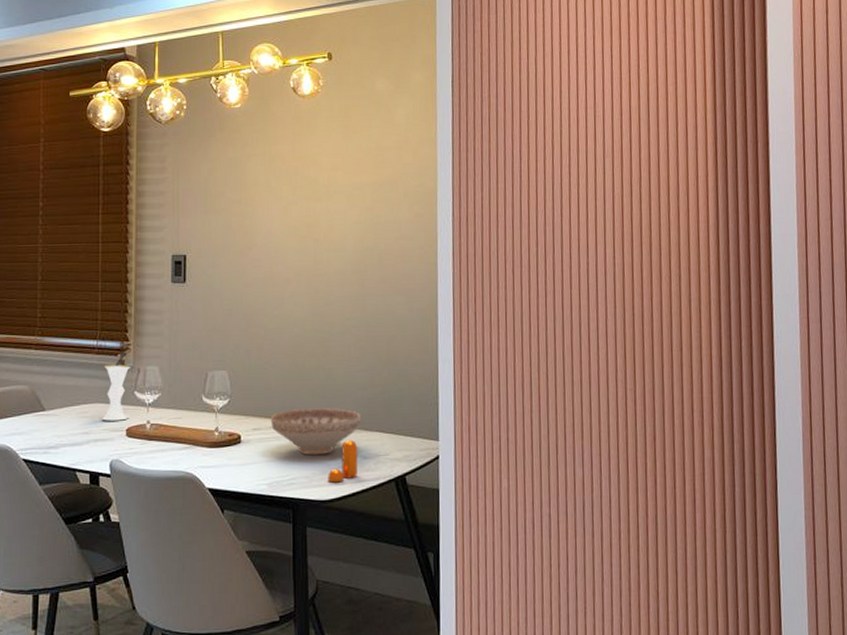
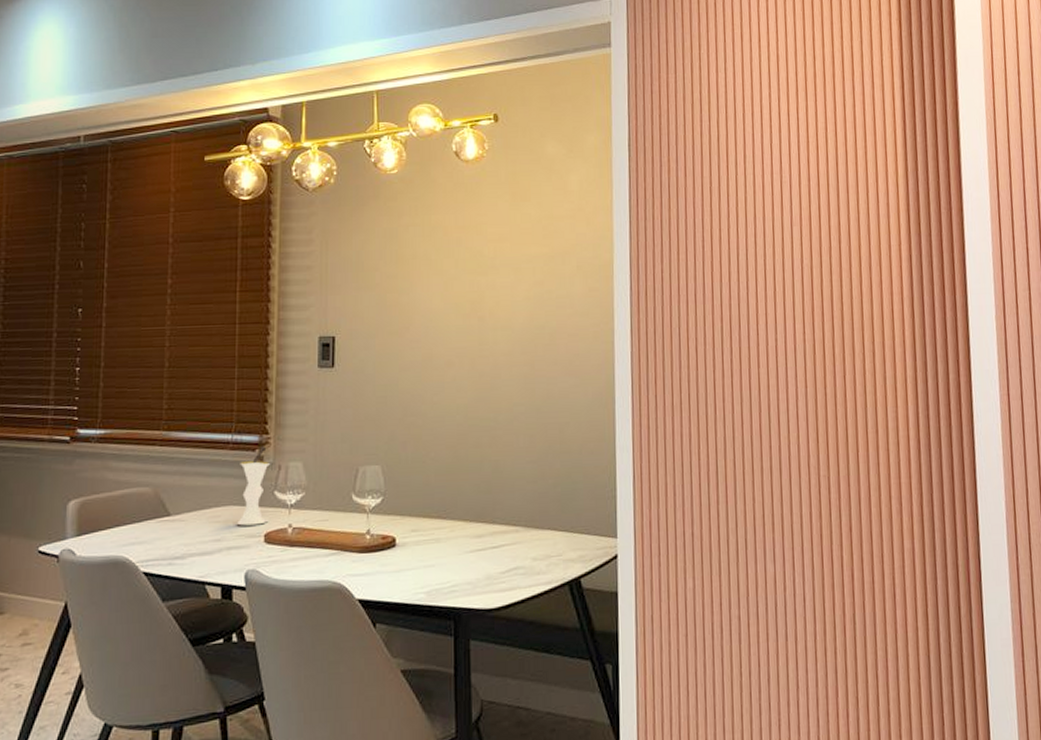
decorative bowl: present [271,407,361,456] -> none [430,504,531,559]
pepper shaker: present [328,440,358,483] -> none [494,540,528,589]

